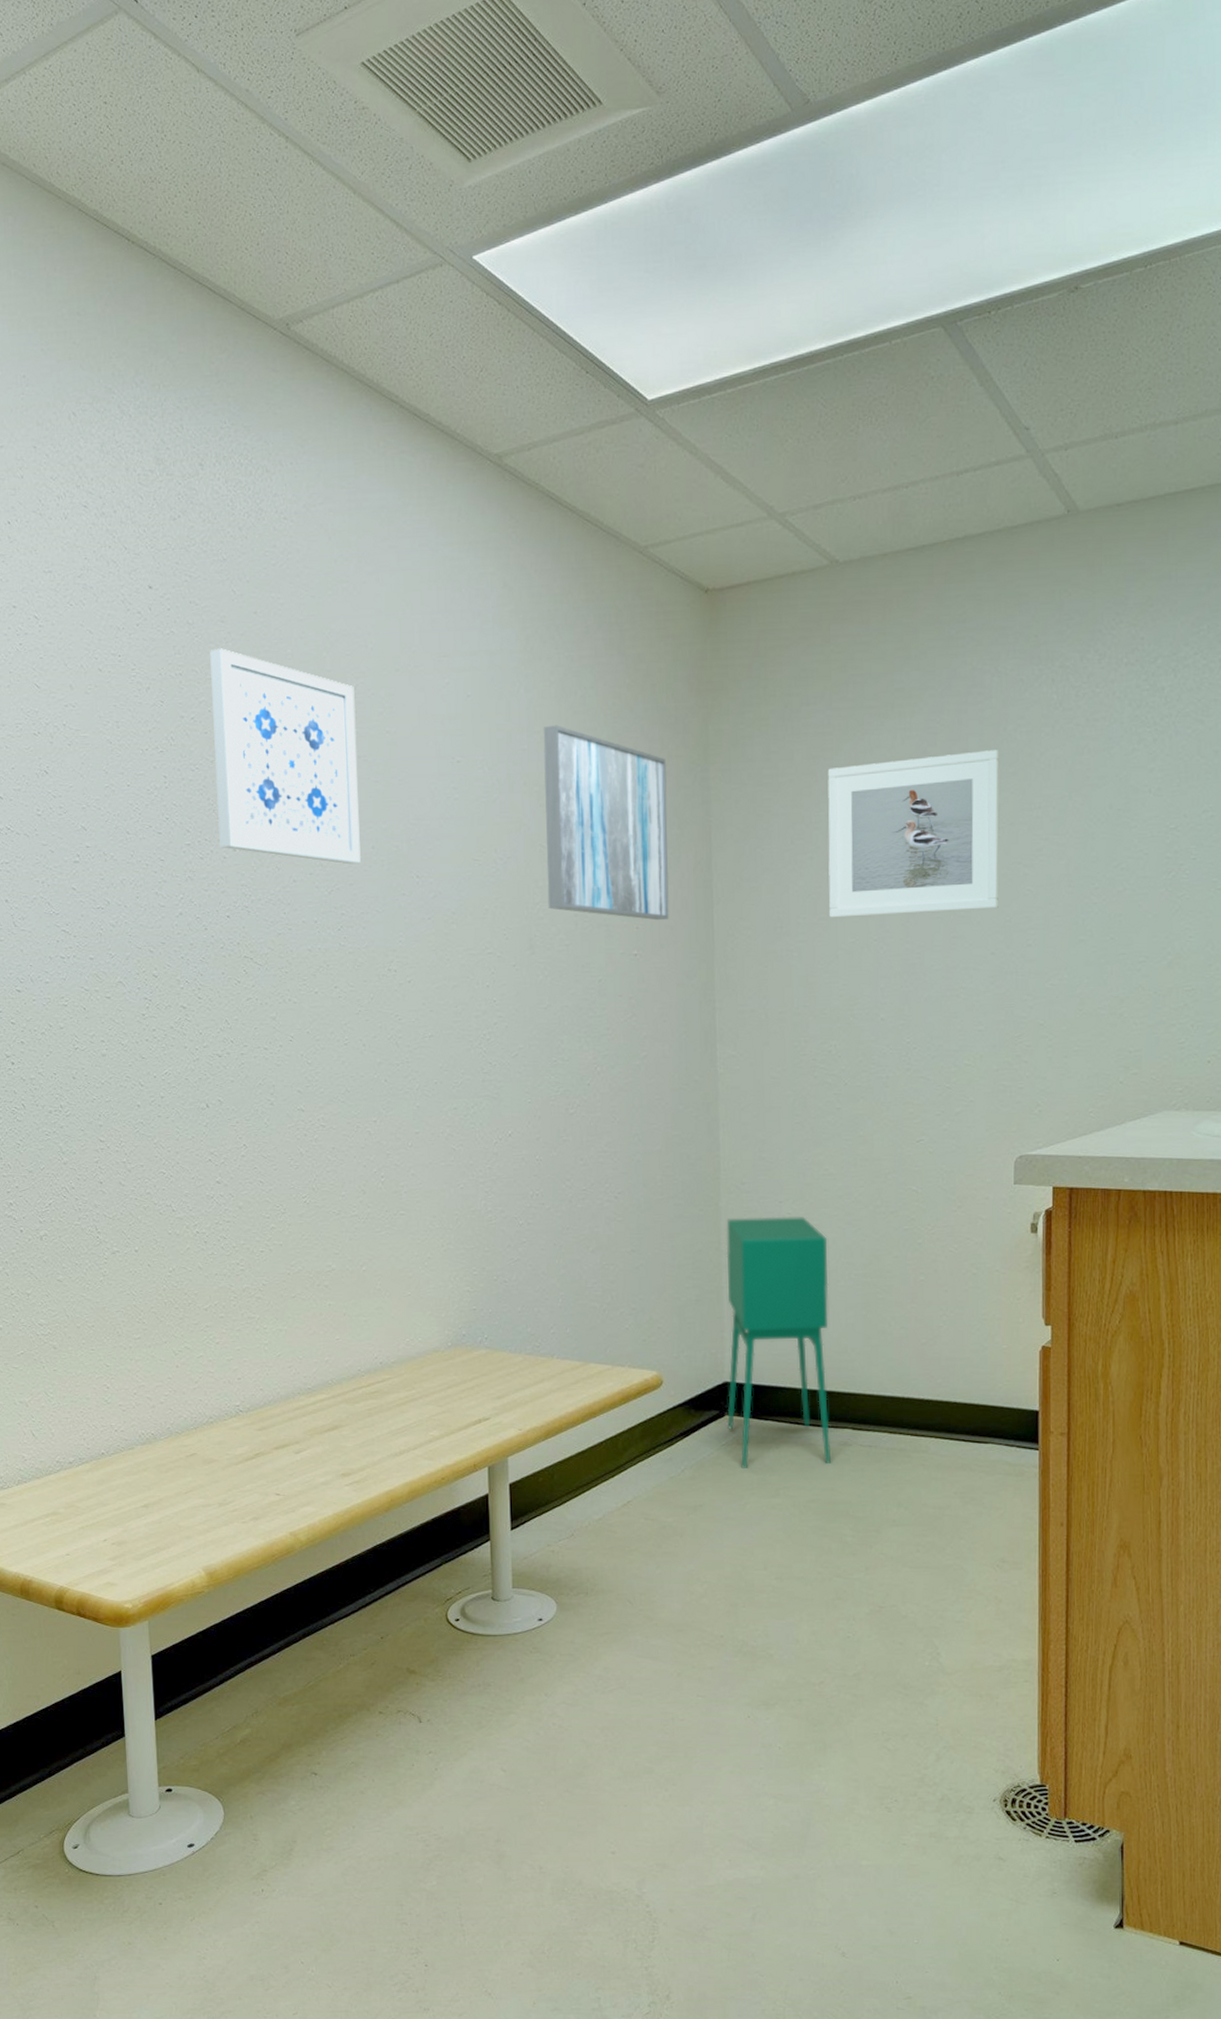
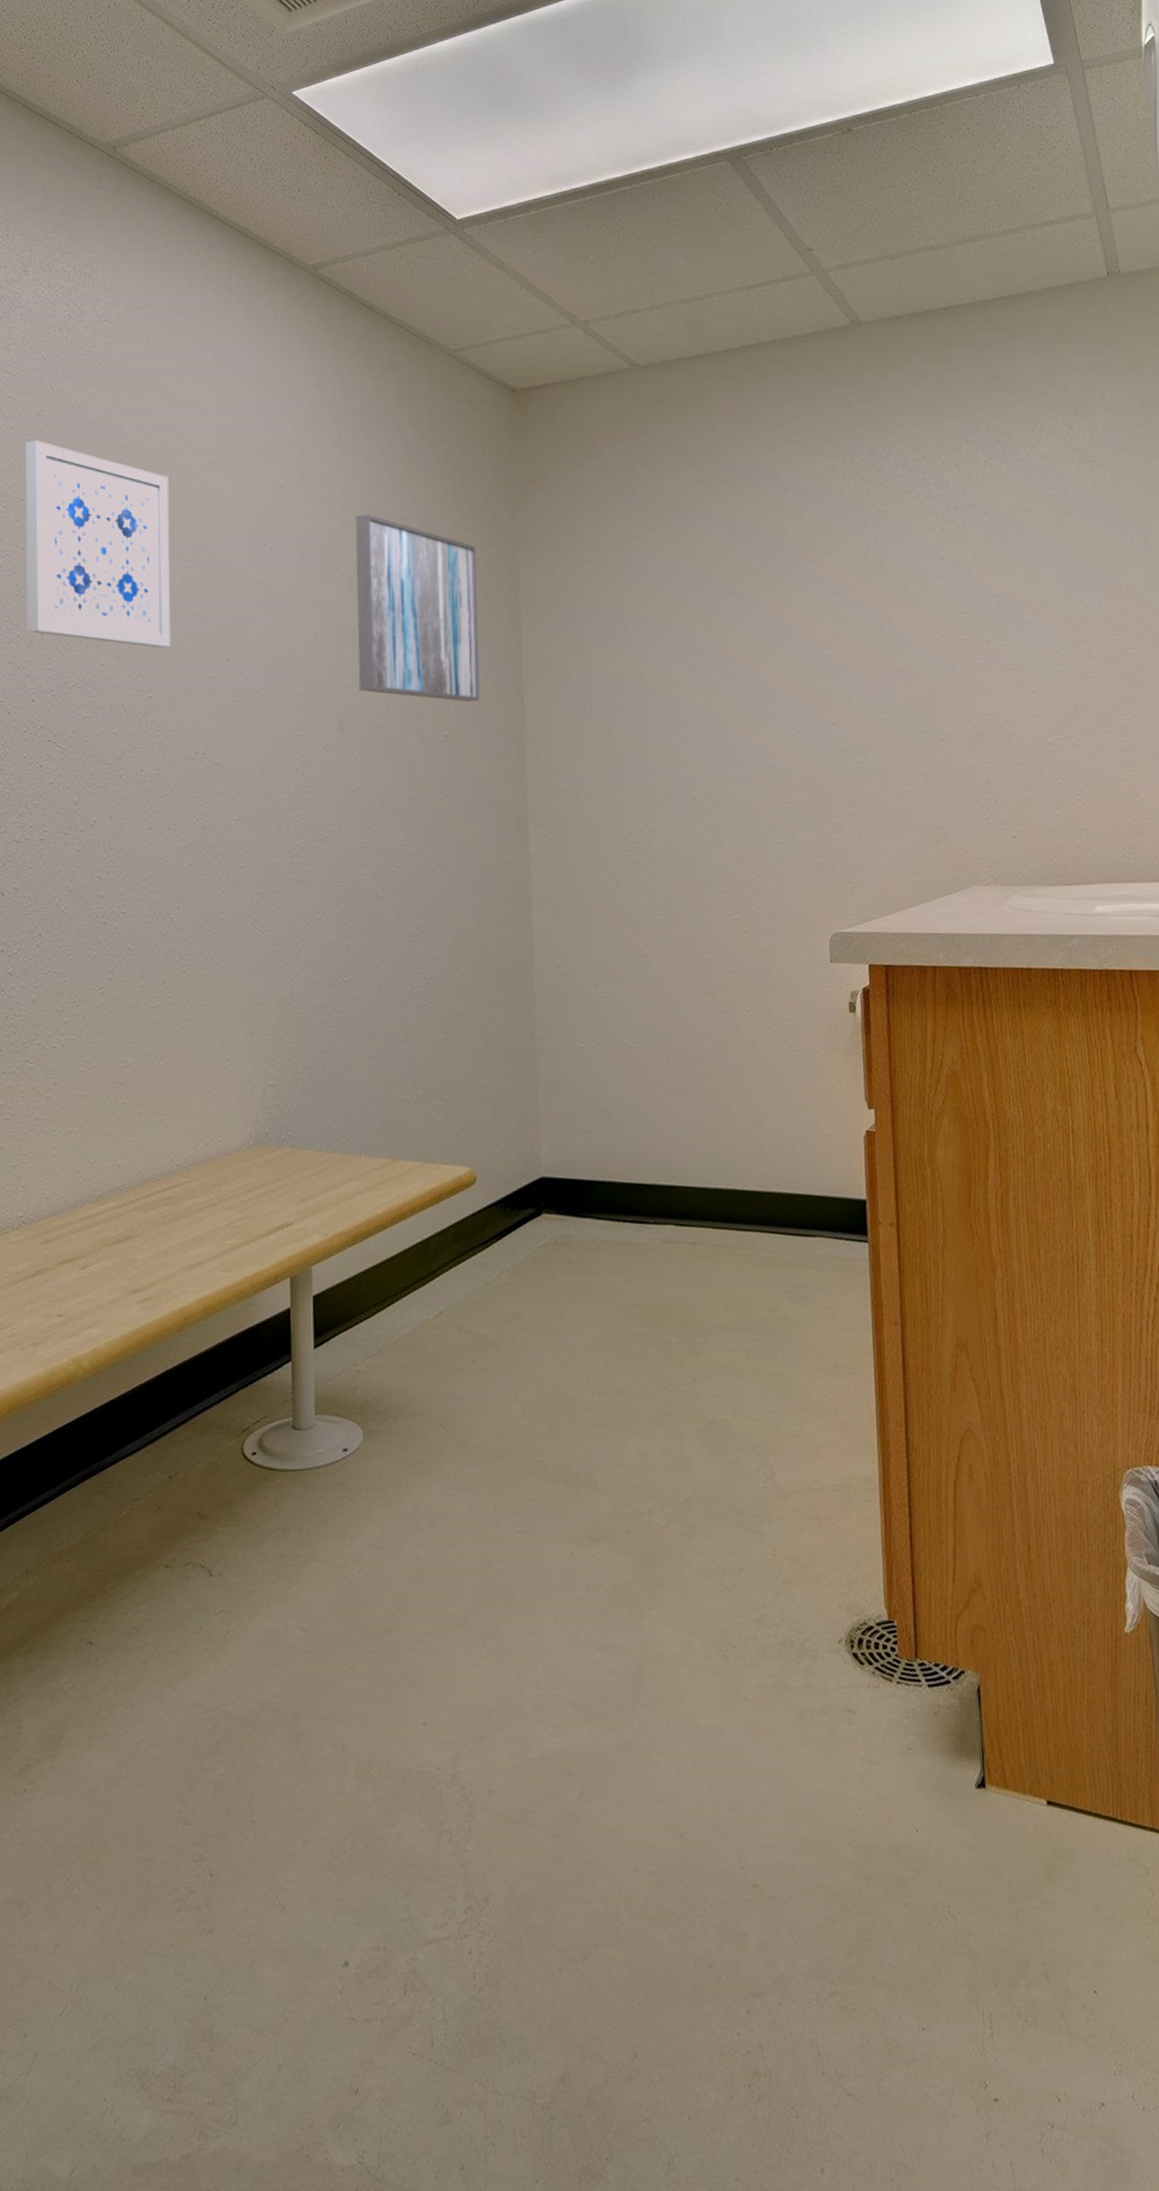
storage cabinet: present [726,1217,832,1468] -> none [541,1000,655,1272]
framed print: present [827,750,1000,918] -> none [633,538,804,699]

